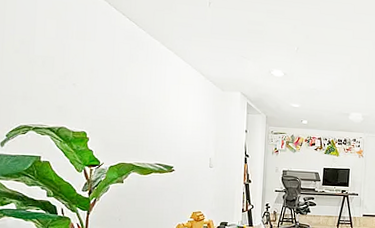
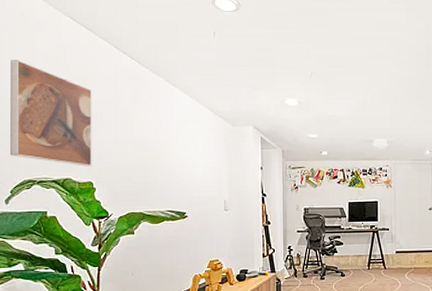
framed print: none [8,11,90,117] -> present [10,60,92,166]

